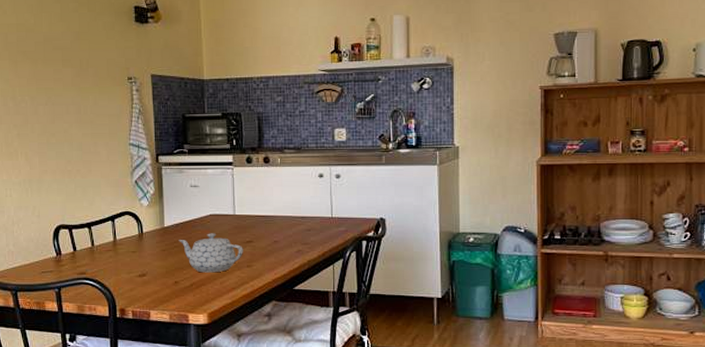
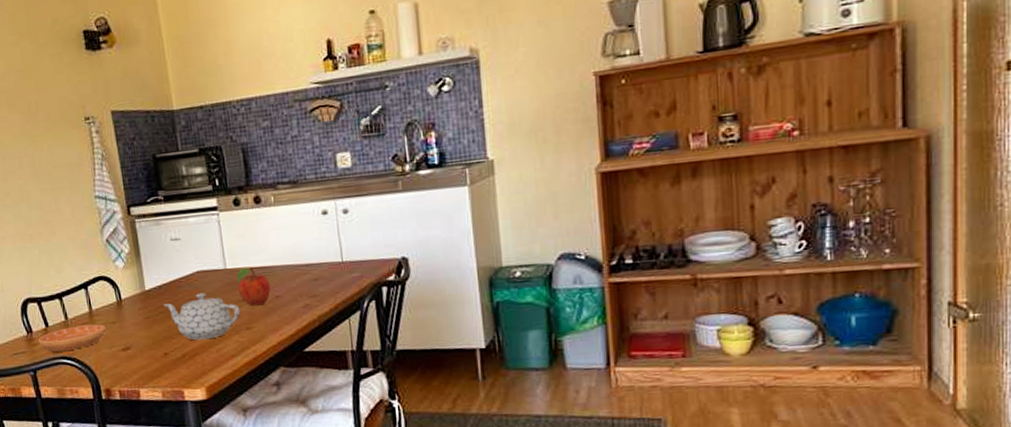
saucer: none [65,252,126,274] -> present [38,324,106,352]
fruit: none [243,214,270,248] -> present [236,267,271,306]

